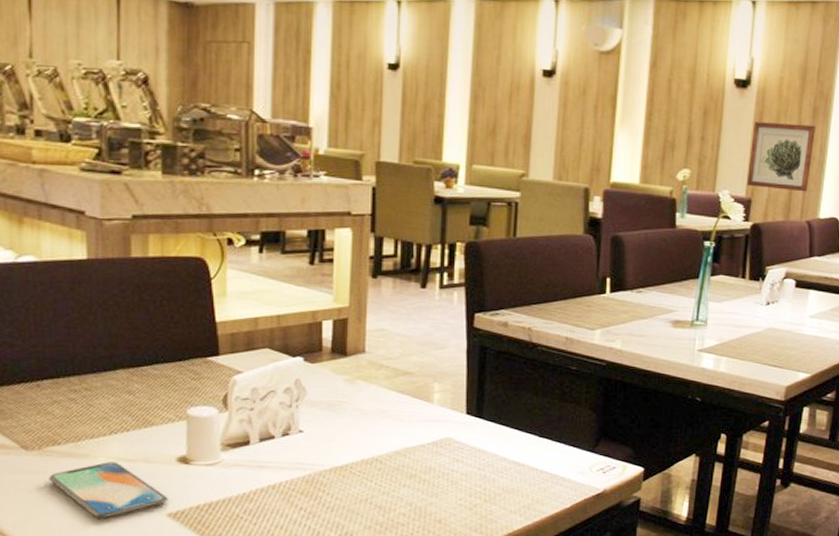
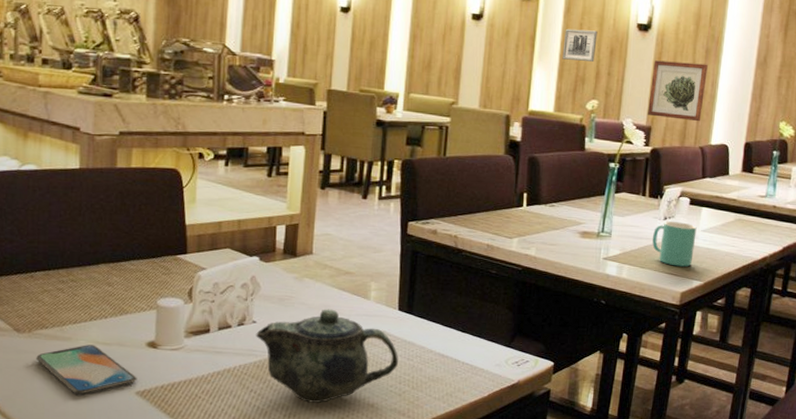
teapot: none [303,414,467,520] -> present [256,309,398,403]
wall art: none [648,86,689,124] -> present [562,28,598,62]
mug: none [753,307,804,358] -> present [652,221,697,267]

